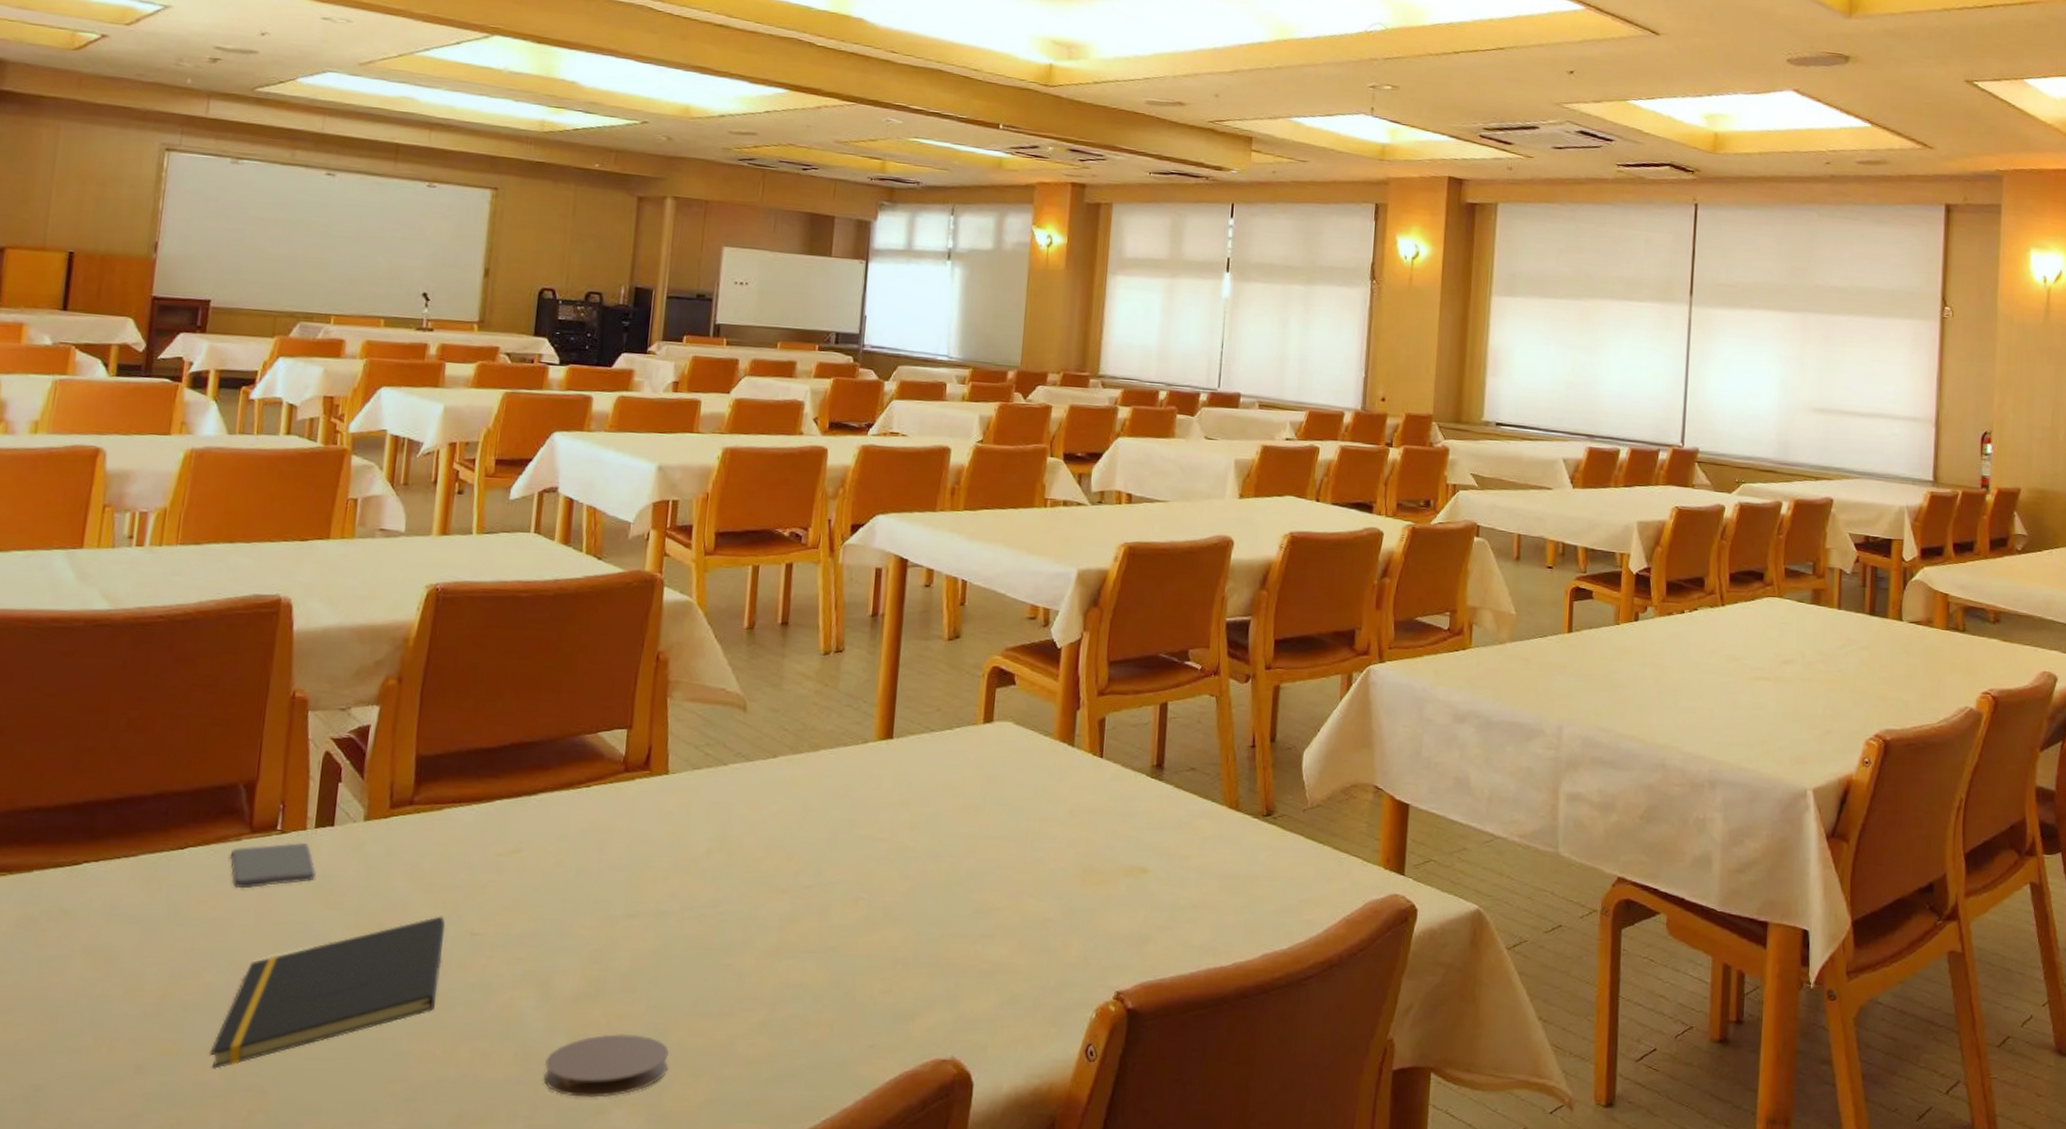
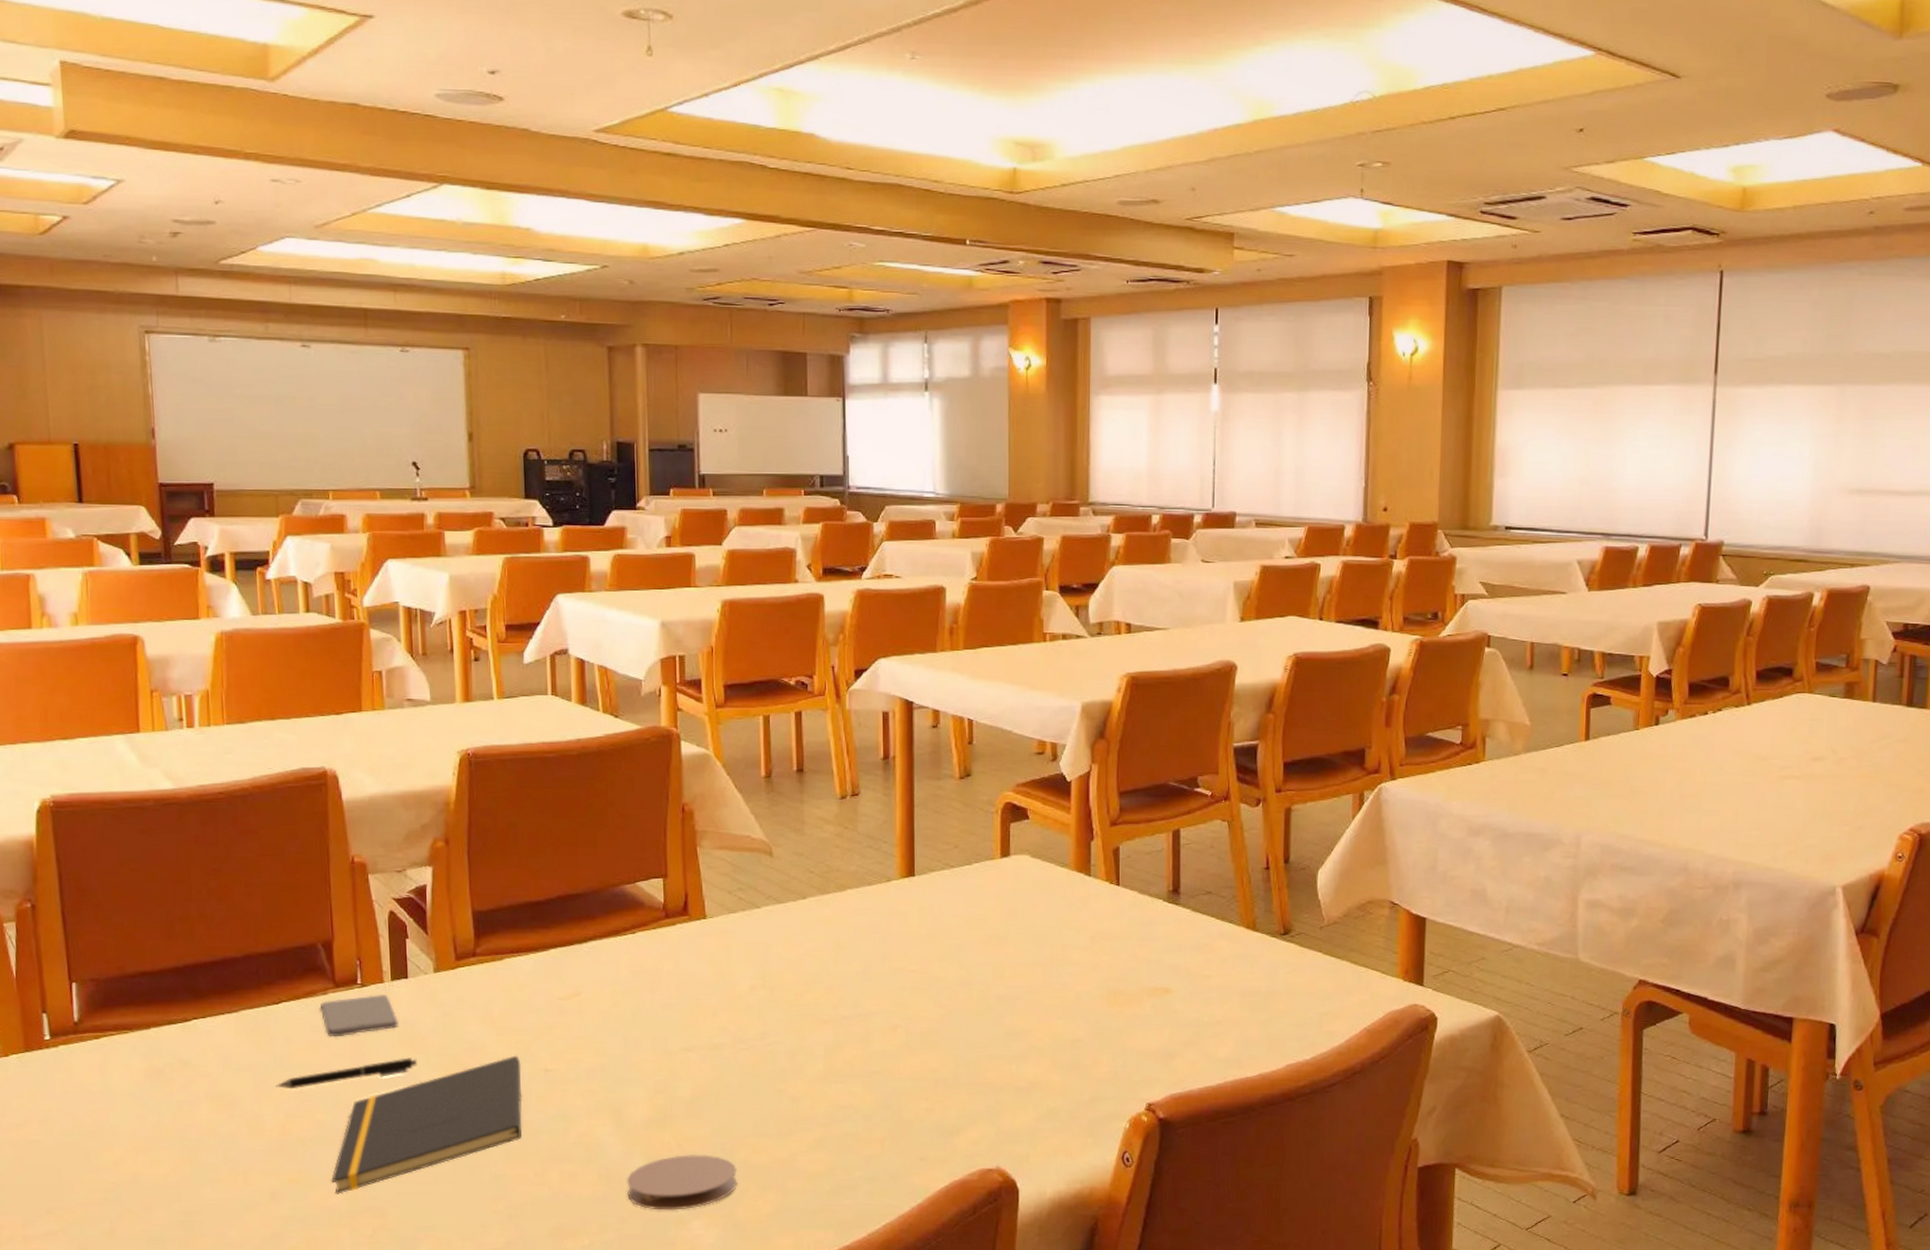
pen: none [164,914,330,946] -> present [275,1058,417,1090]

